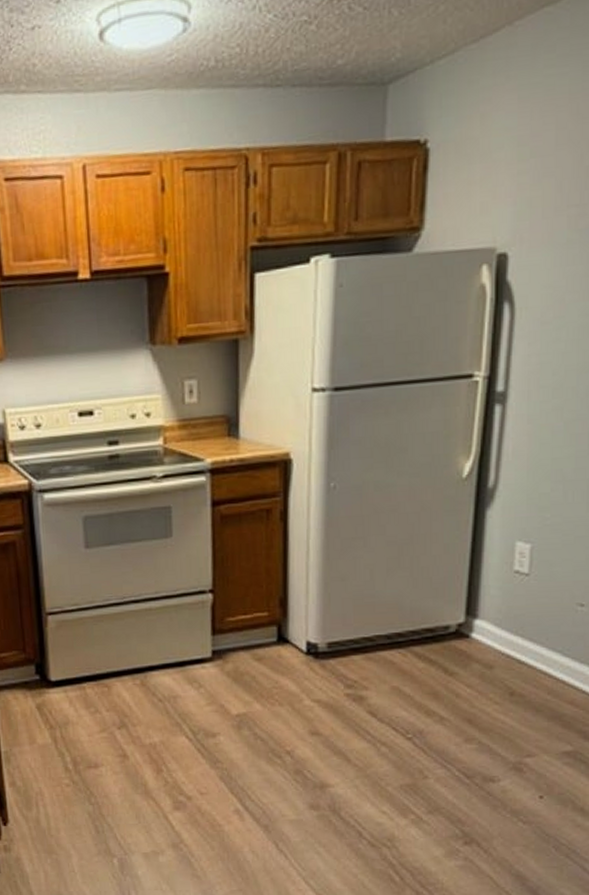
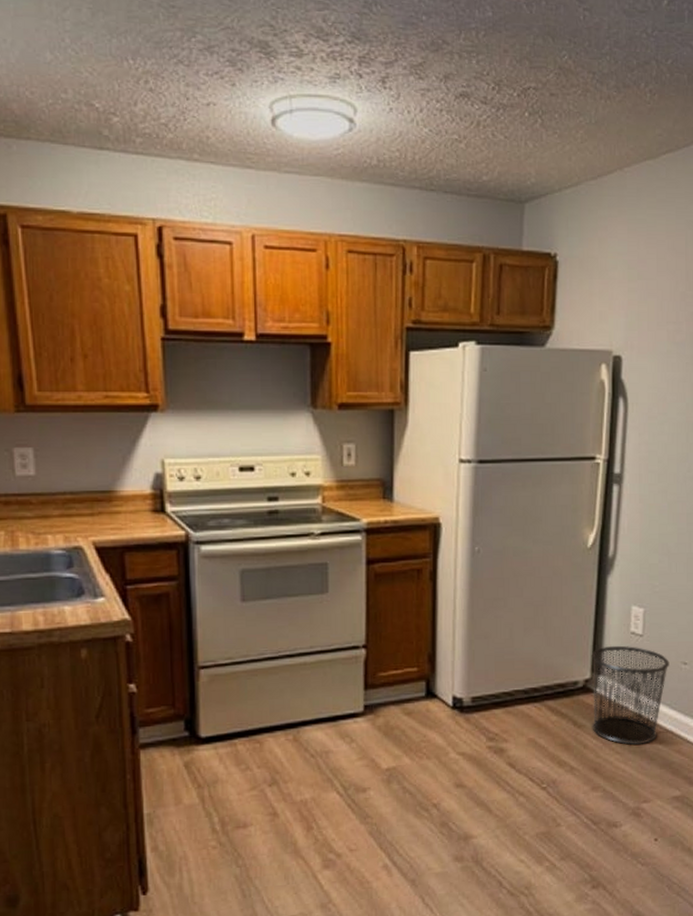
waste bin: none [466,586,562,695] -> present [591,645,670,745]

